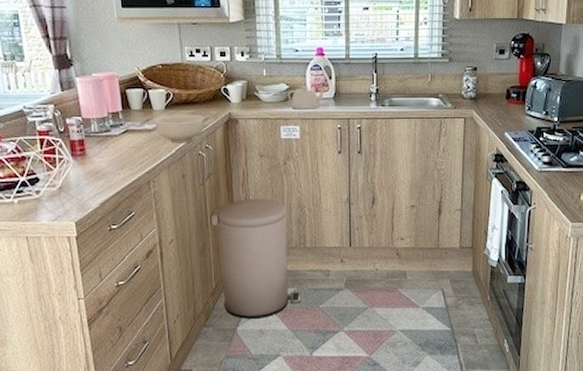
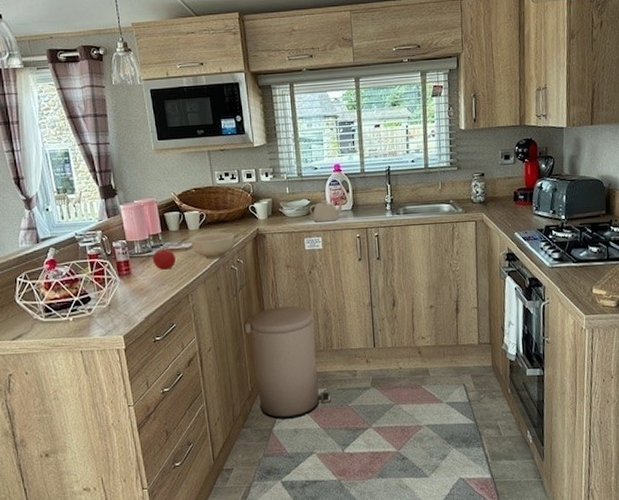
fruit: none [111,127,137,152] -> present [152,247,176,270]

